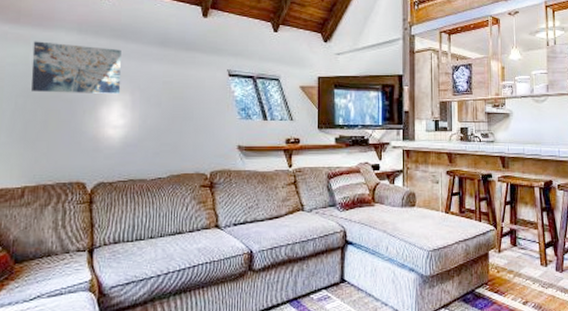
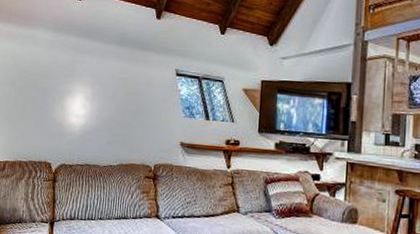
wall art: present [31,41,121,95] -> none [15,38,86,88]

